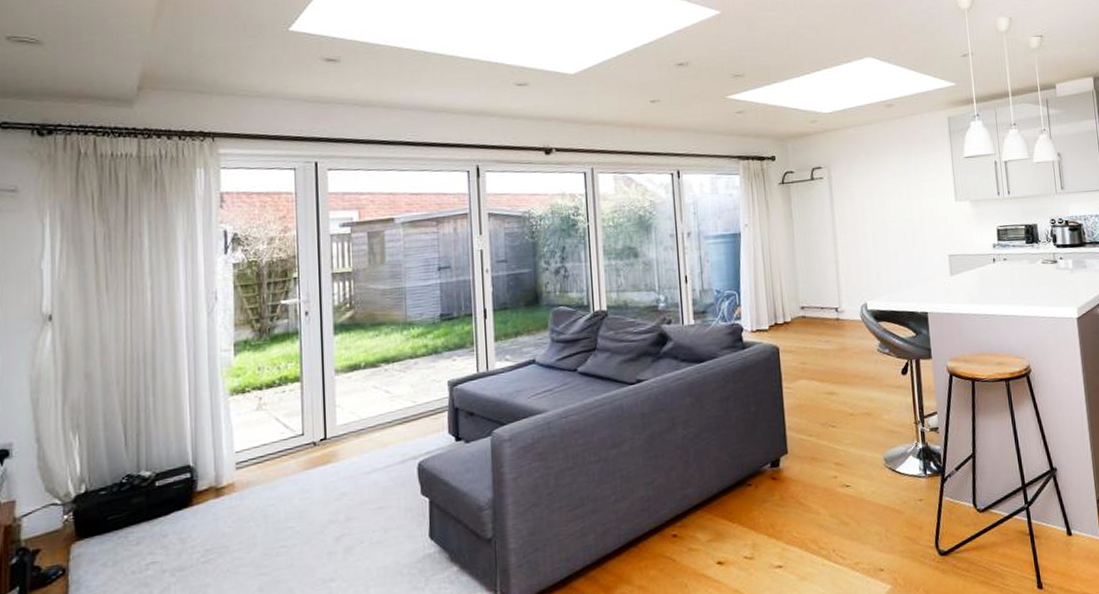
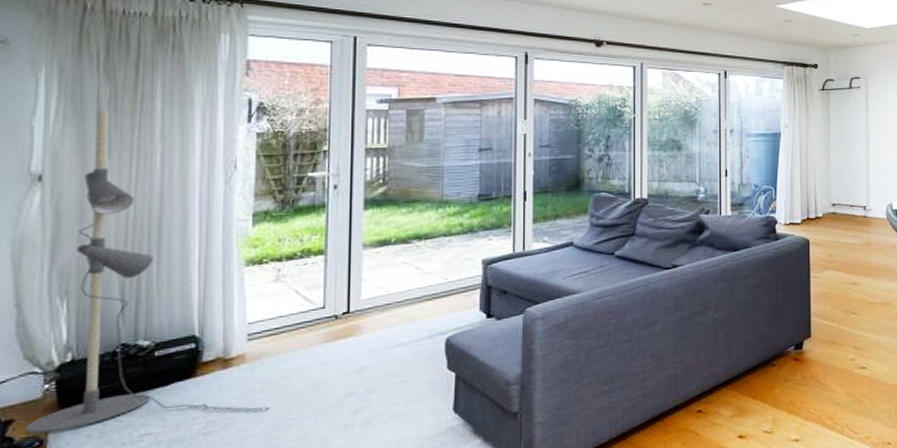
floor lamp: none [49,248,260,563] -> present [24,109,270,434]

